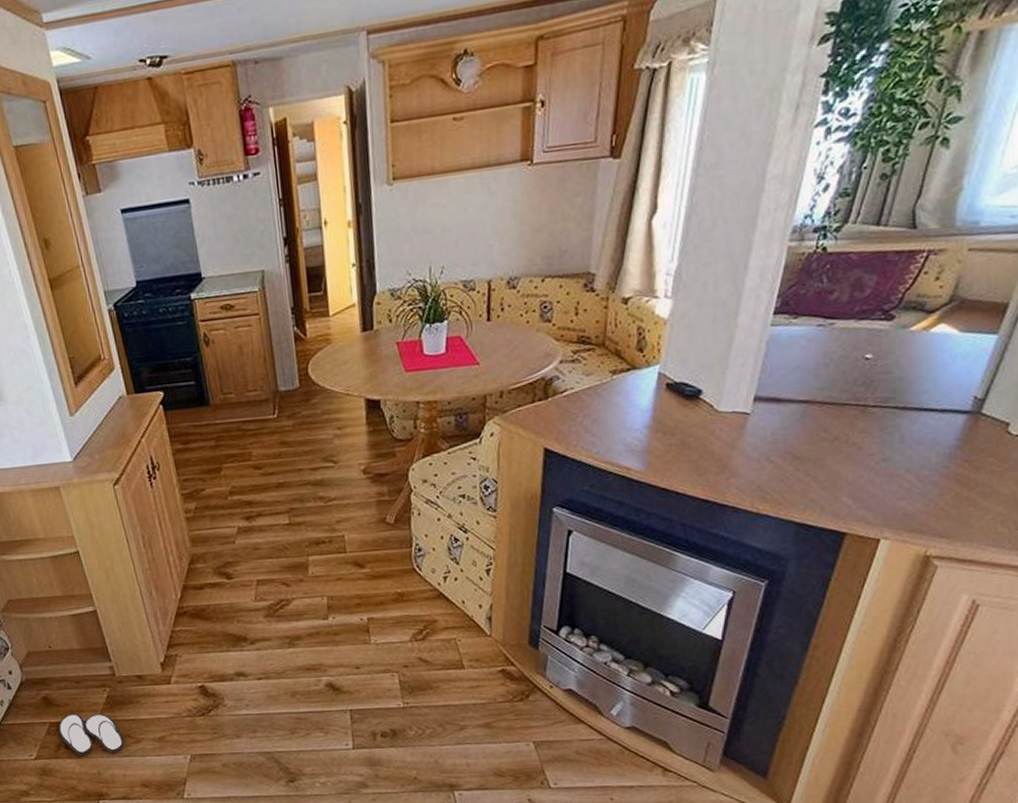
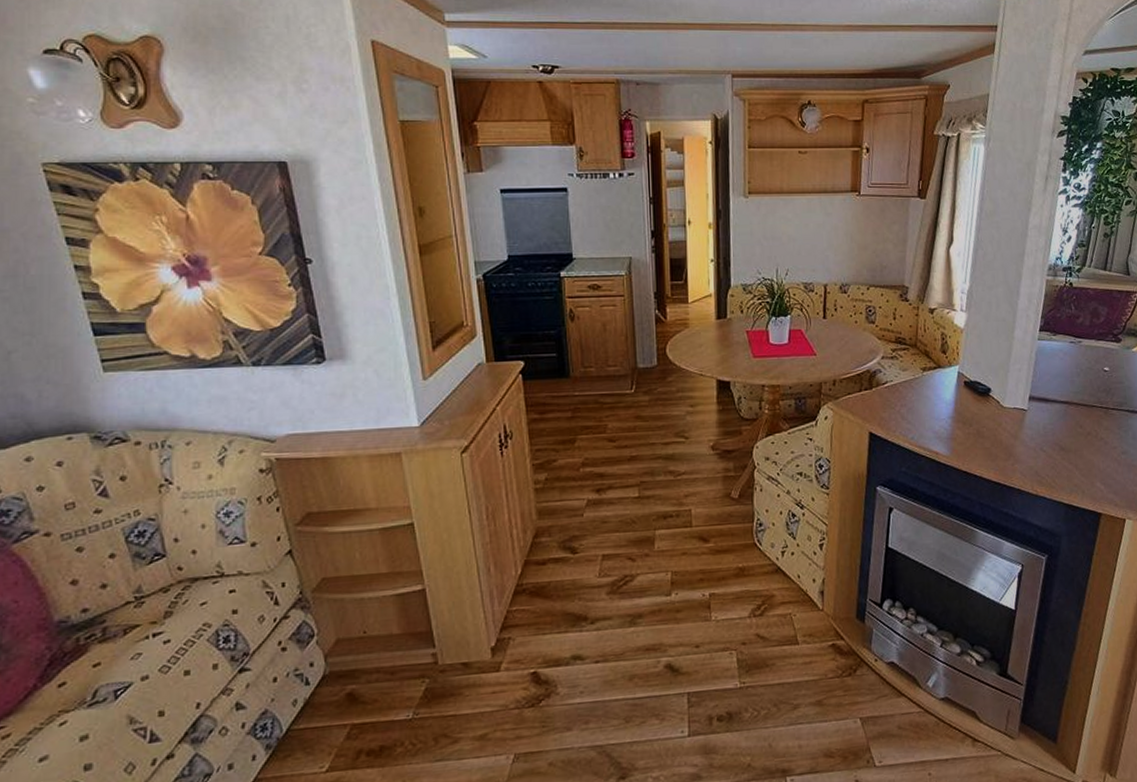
slippers: present [58,713,124,755] -> none [361,710,439,763]

